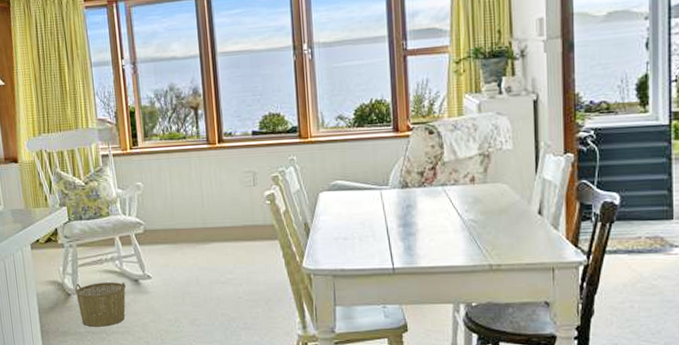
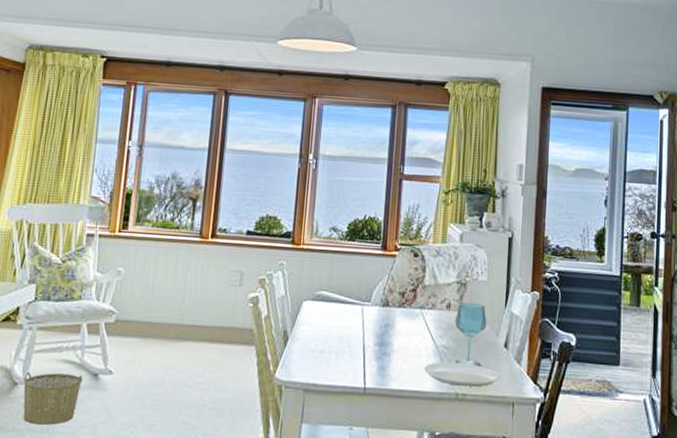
plate: none [452,234,536,257] -> present [424,361,500,387]
wine glass: none [480,173,518,236] -> present [454,302,488,366]

